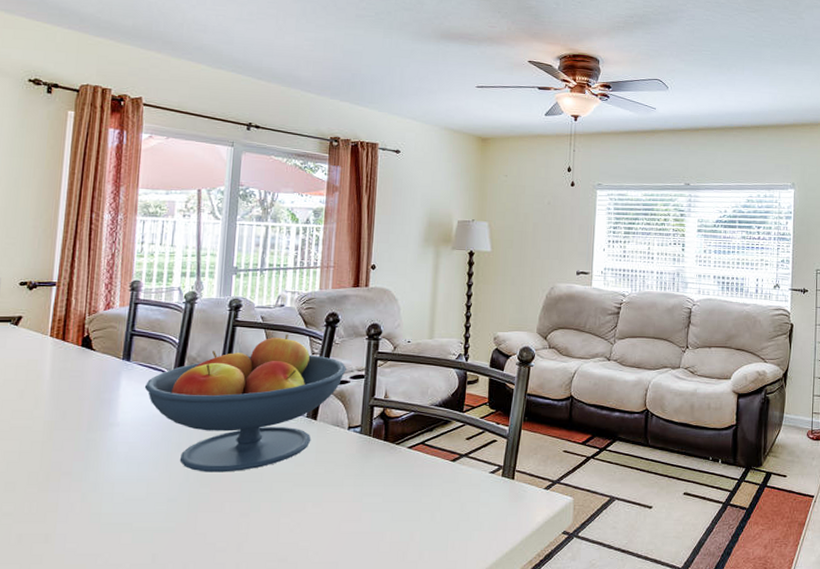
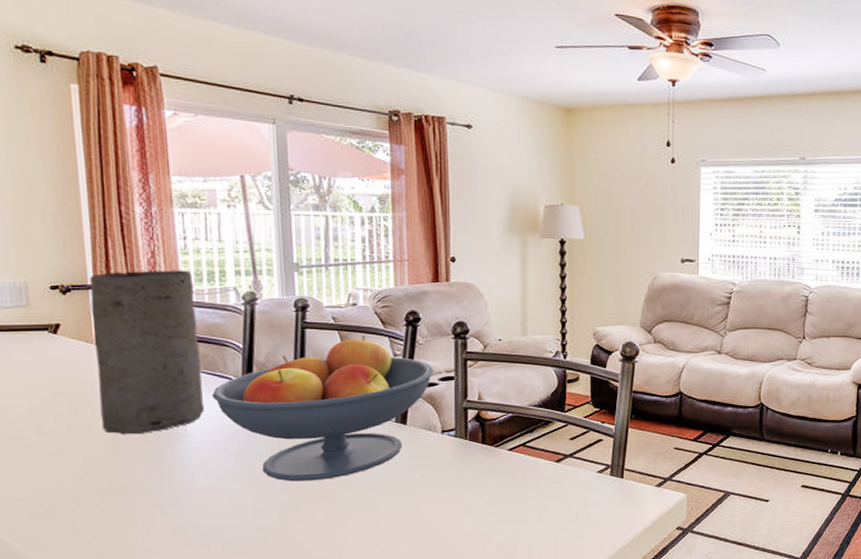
vase: none [42,270,144,422] -> present [90,270,205,435]

